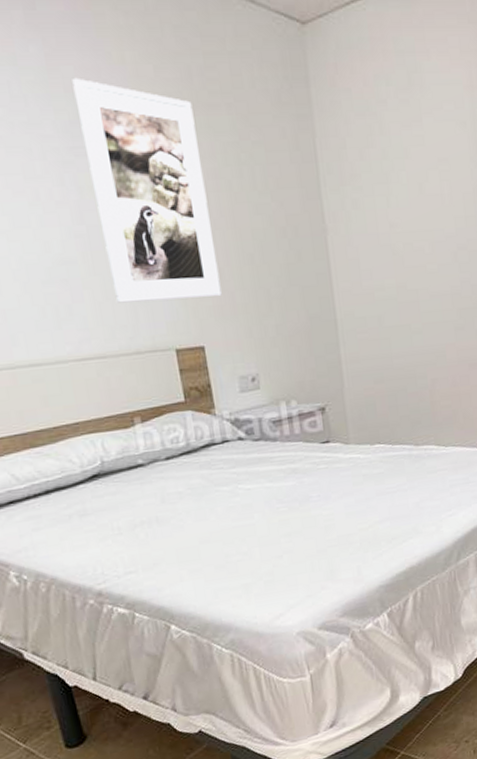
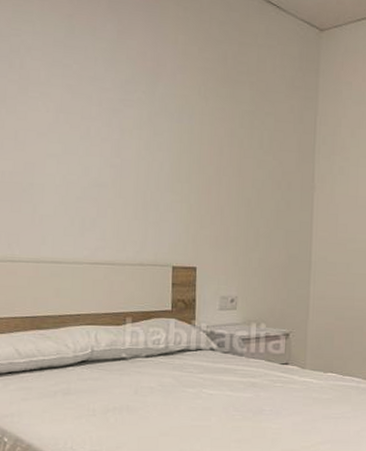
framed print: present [72,77,222,303] -> none [132,49,223,229]

